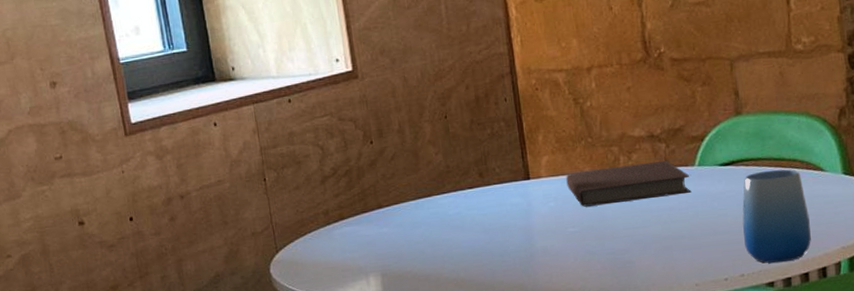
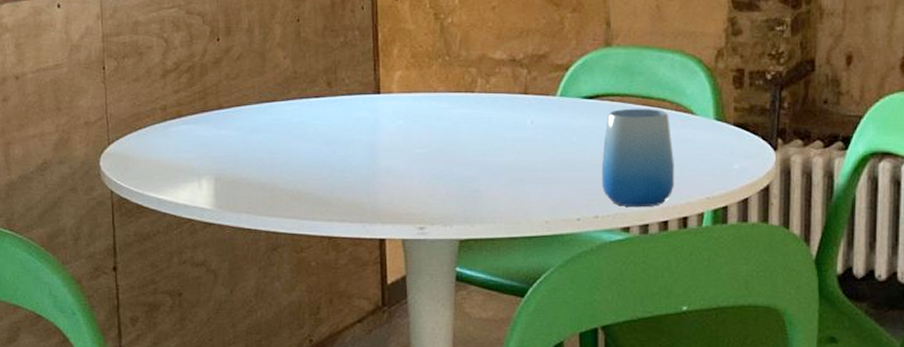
notebook: present [566,160,692,207] -> none [418,87,550,128]

